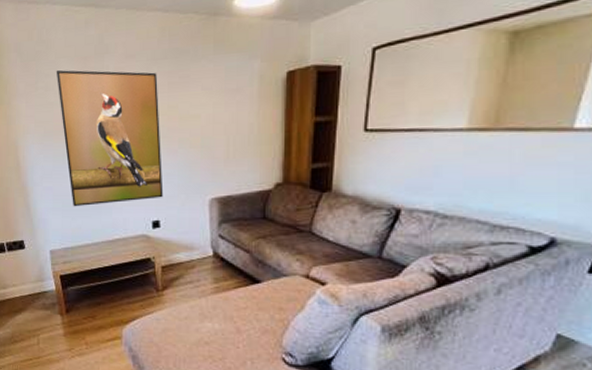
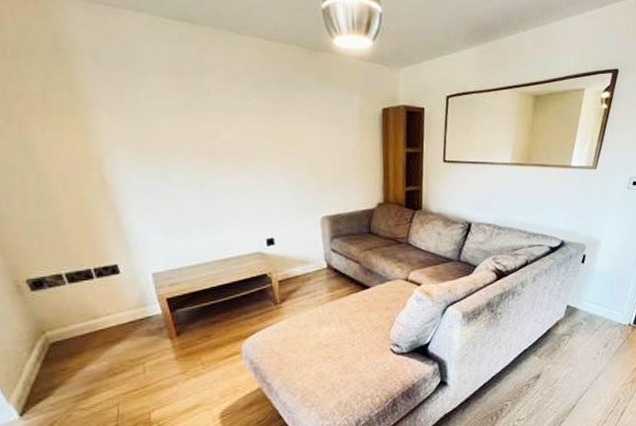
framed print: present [56,70,164,207] -> none [146,84,276,228]

